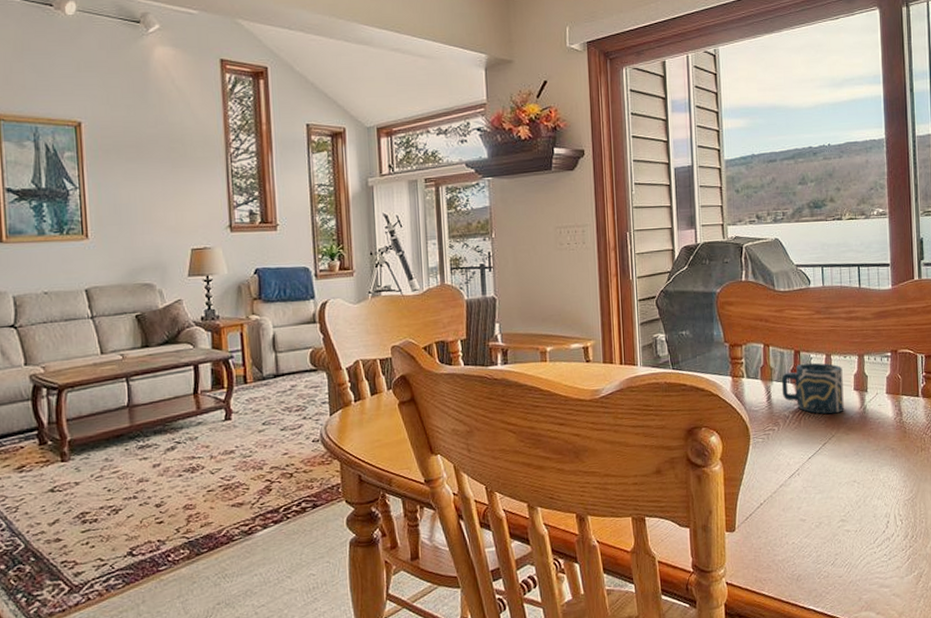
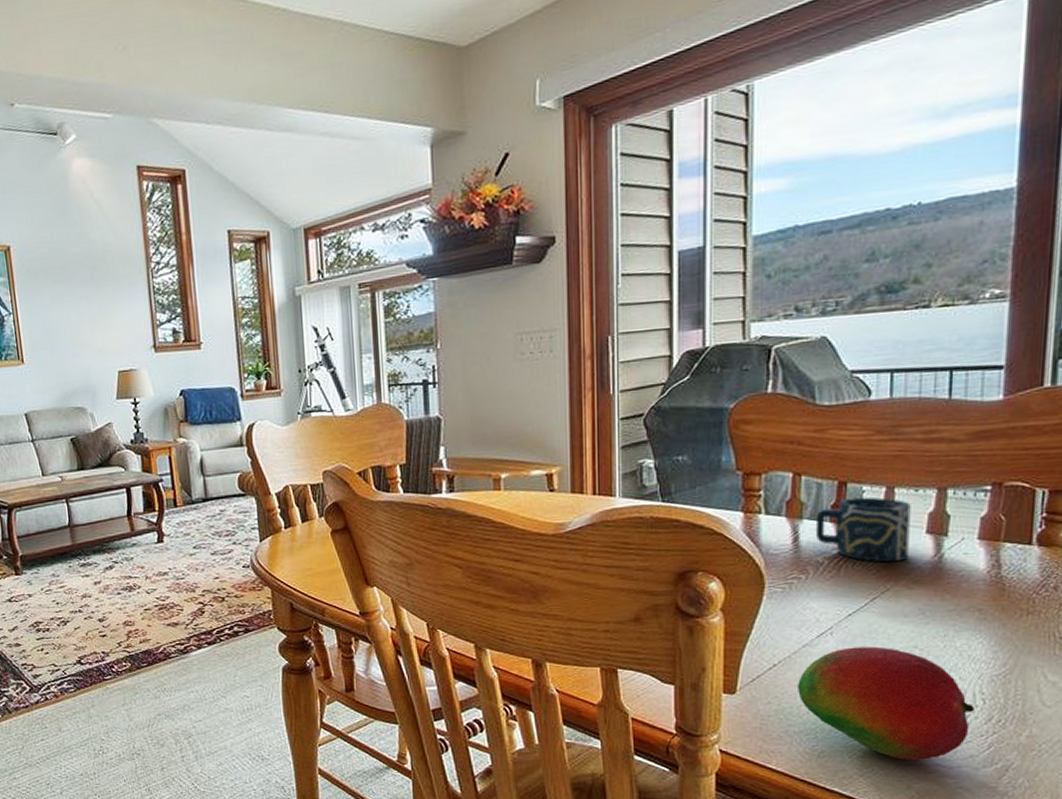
fruit: none [778,483,896,576] -> present [796,646,974,761]

